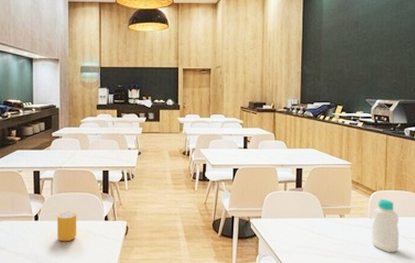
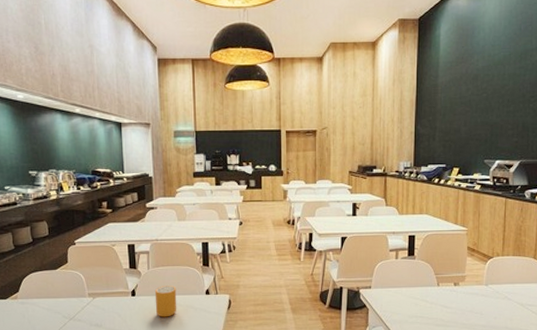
bottle: present [371,199,400,253] -> none [486,266,517,321]

